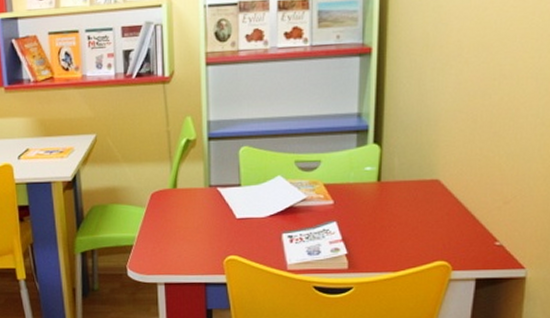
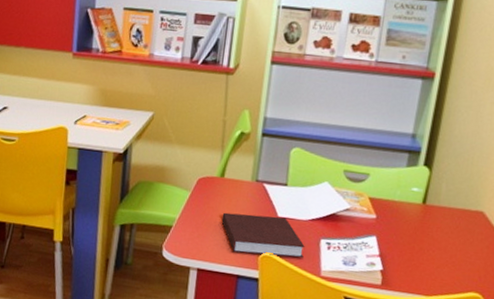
notebook: none [181,218,268,261] -> present [221,212,305,258]

